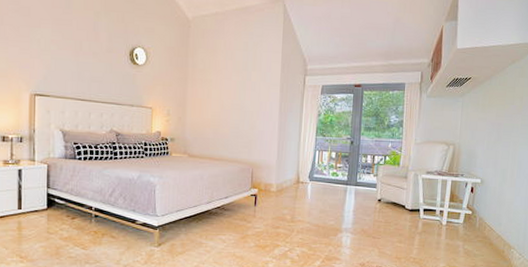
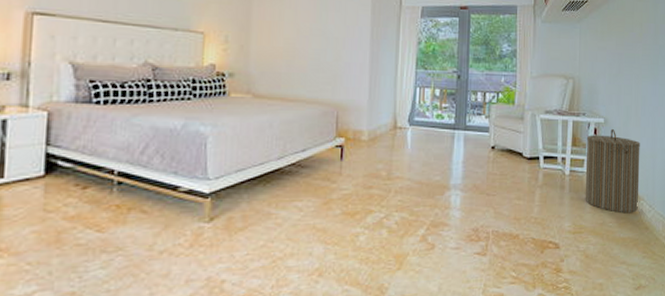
laundry hamper: none [459,187,514,259] -> present [585,128,640,214]

